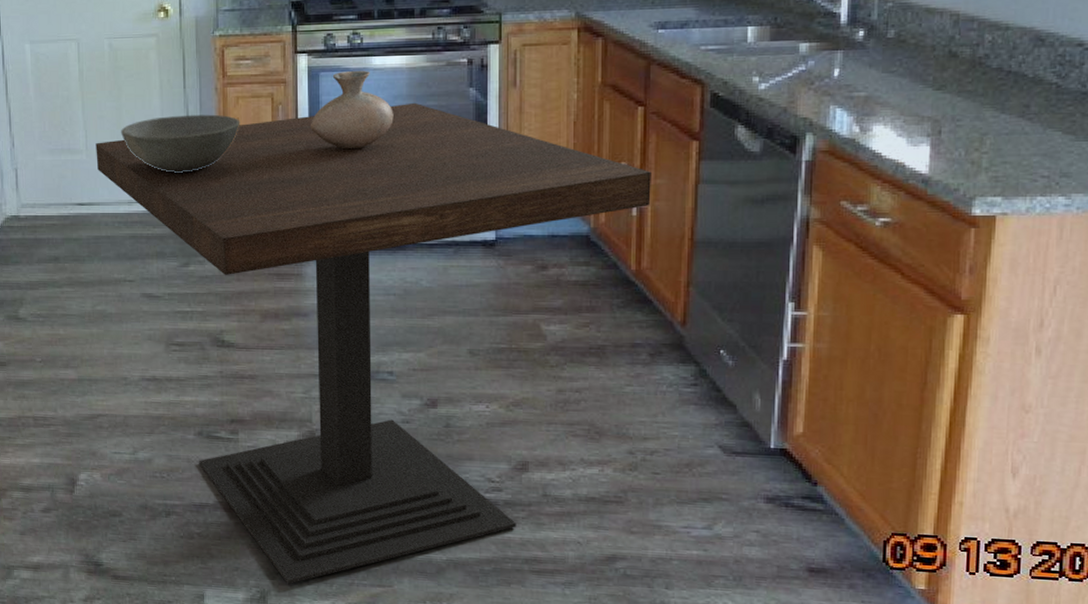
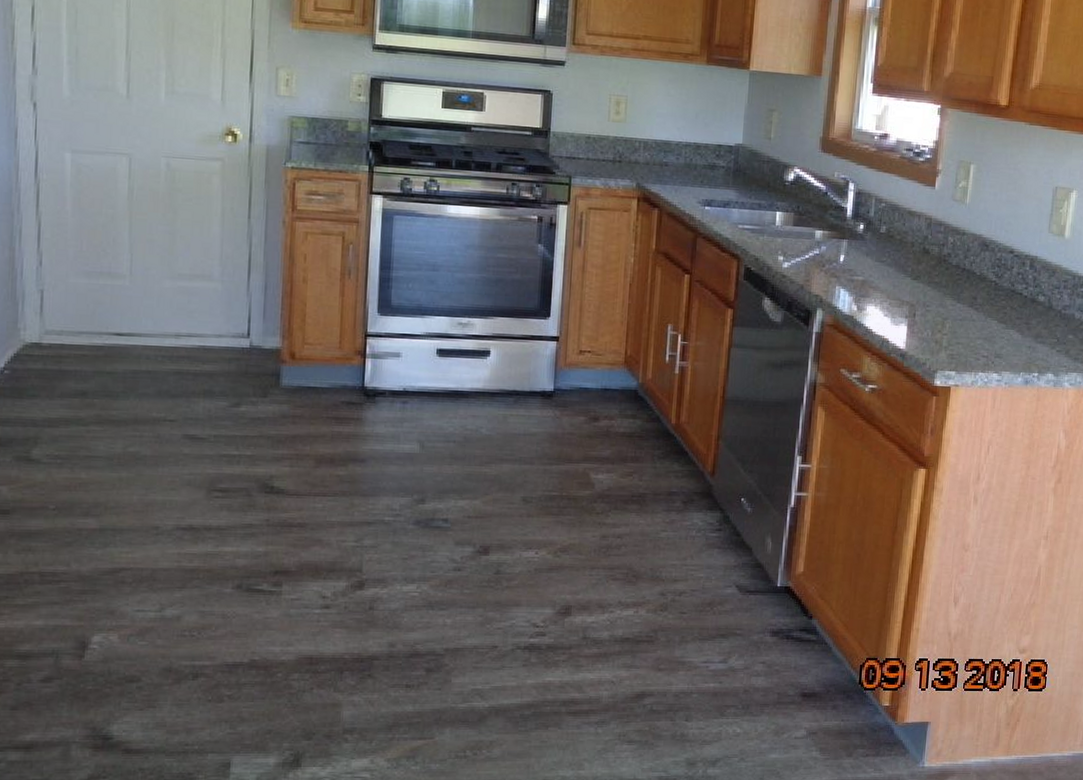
dining table: present [96,102,651,585] -> none [141,253,693,745]
bowl: present [121,114,240,173] -> none [173,246,308,307]
vase: present [310,70,394,150] -> none [380,216,465,295]

